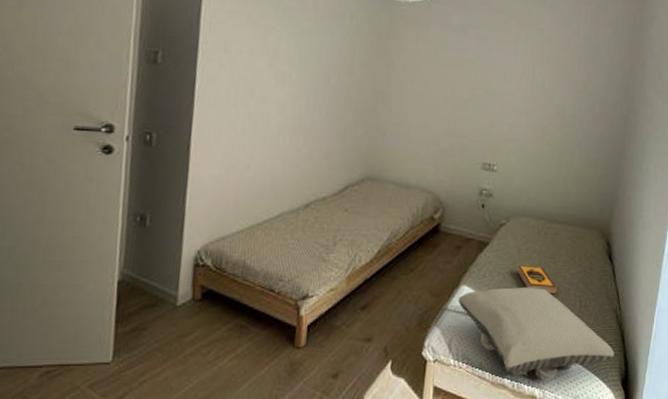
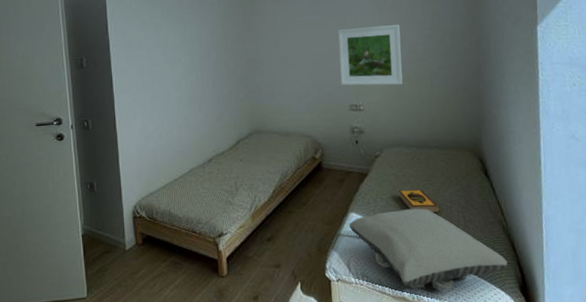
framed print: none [477,74,552,149] -> present [338,25,403,86]

